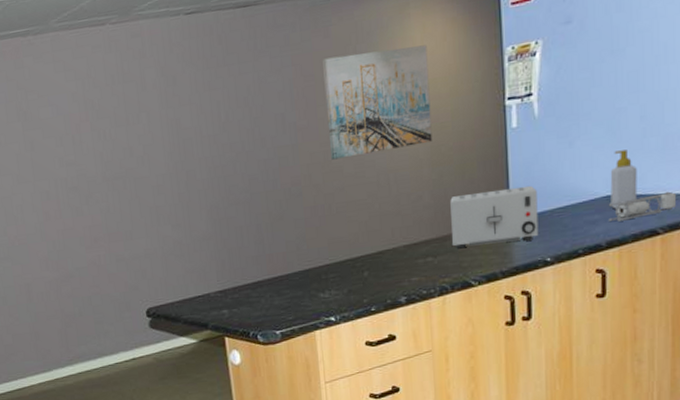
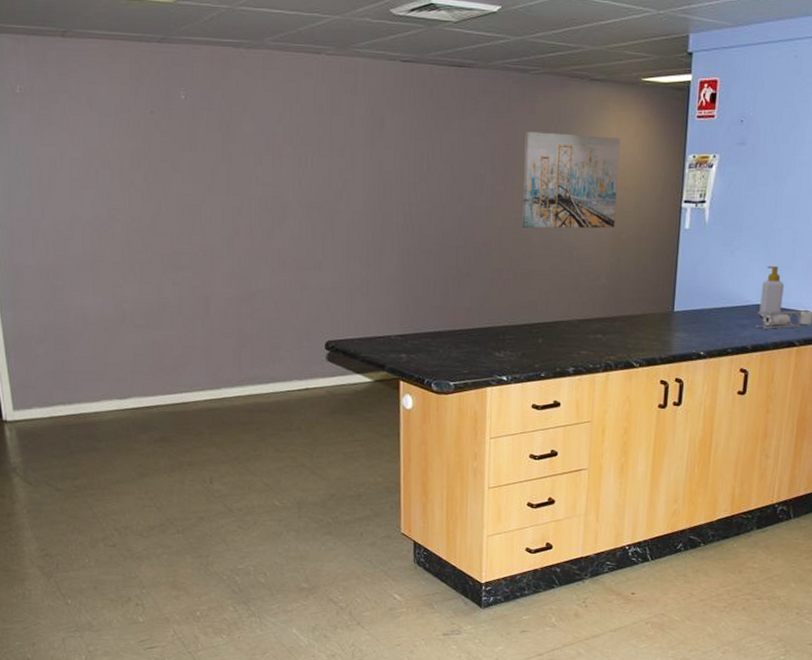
toaster: present [450,185,539,249] -> none [621,282,699,333]

